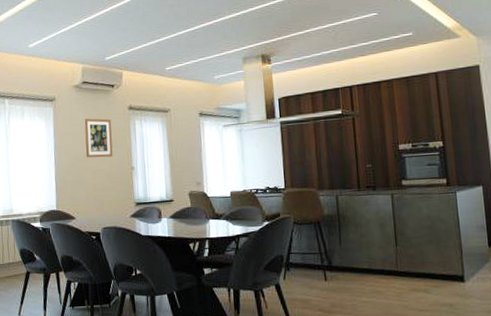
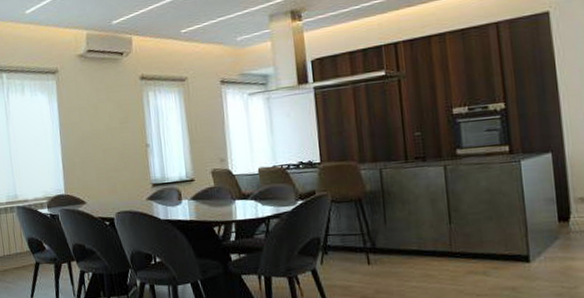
wall art: present [84,118,113,158] -> none [91,91,125,136]

